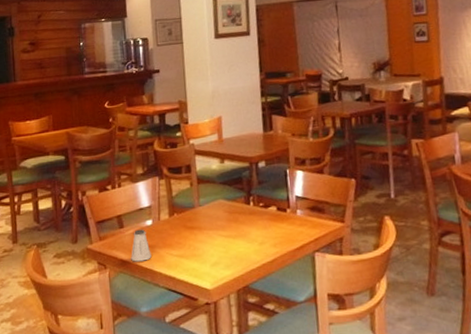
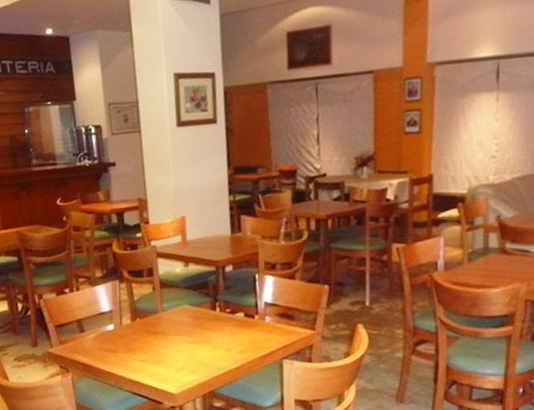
saltshaker: present [131,229,152,262] -> none [93,333,115,366]

